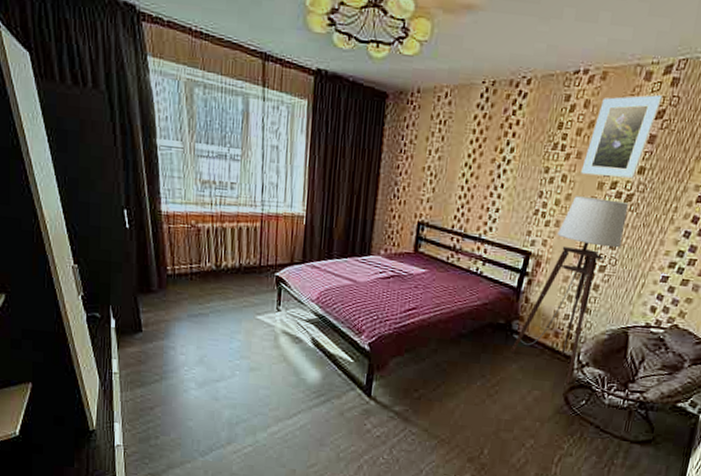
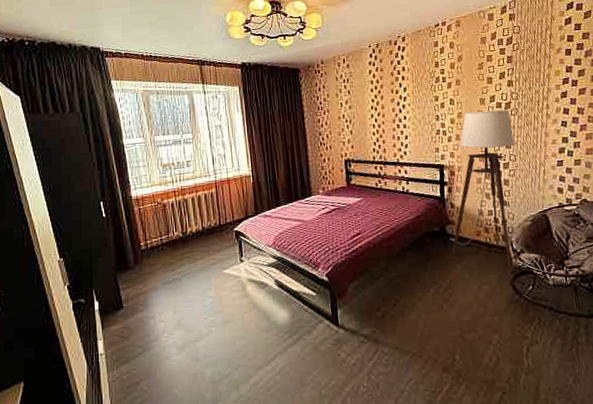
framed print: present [581,95,662,179] -> none [462,28,507,96]

